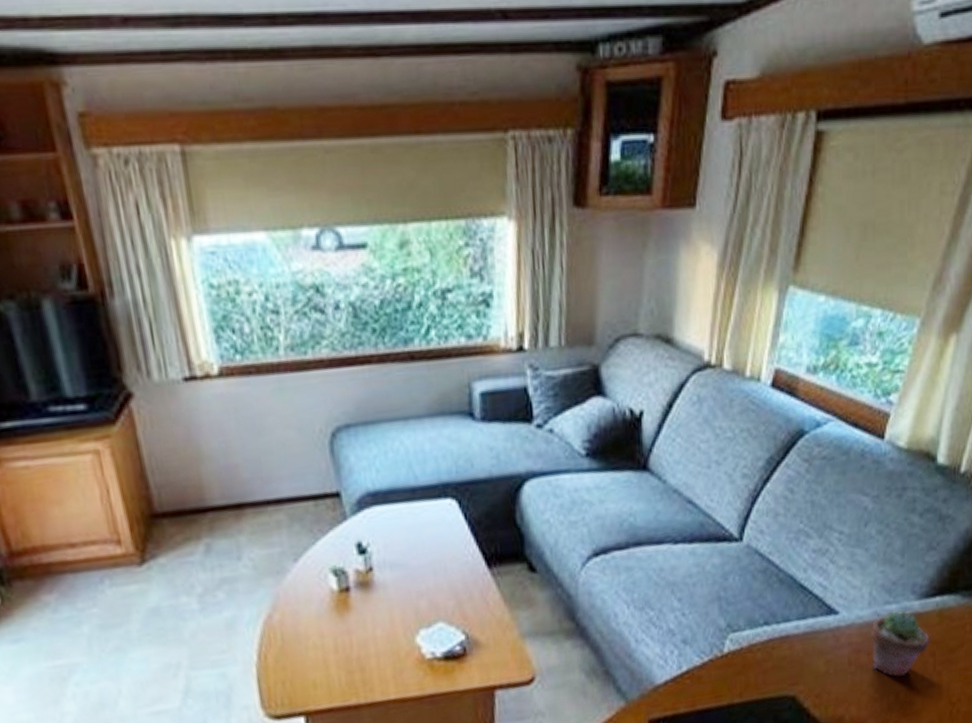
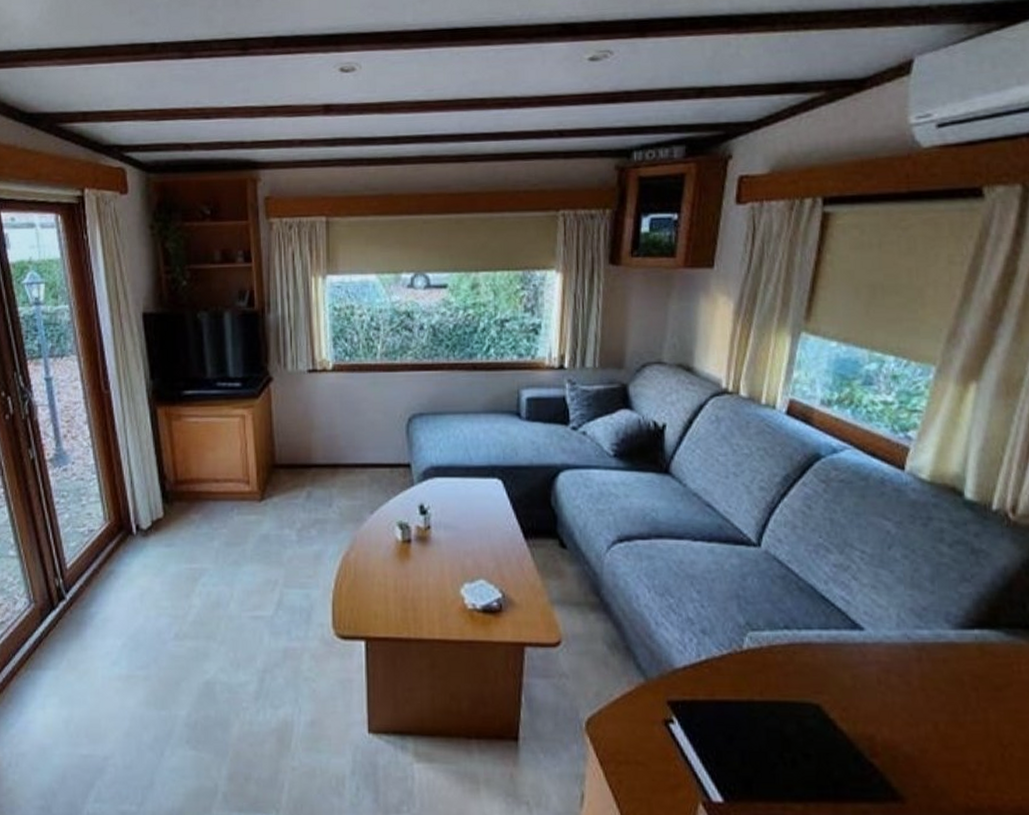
potted succulent: present [870,611,930,678] -> none [900,637,971,707]

